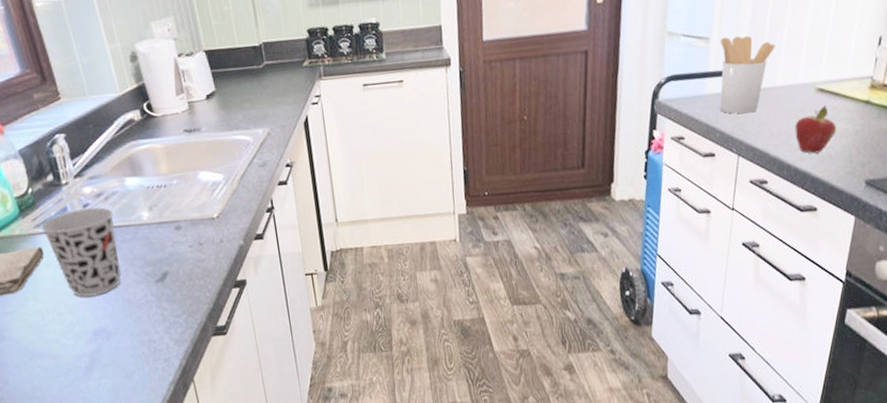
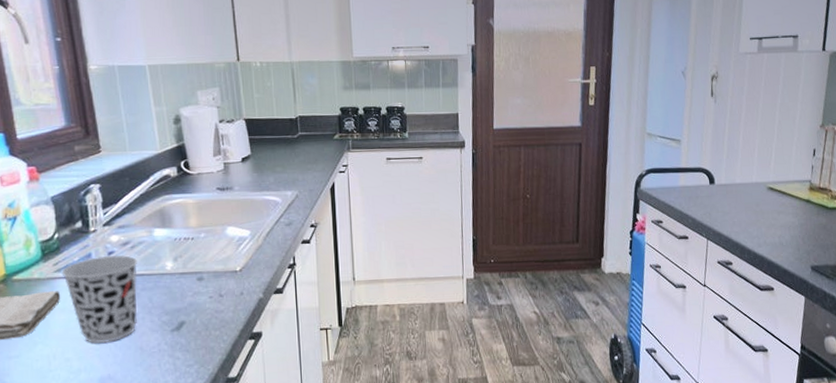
utensil holder: present [720,35,775,114] -> none [689,140,733,205]
fruit: present [795,104,837,154] -> none [752,201,786,242]

